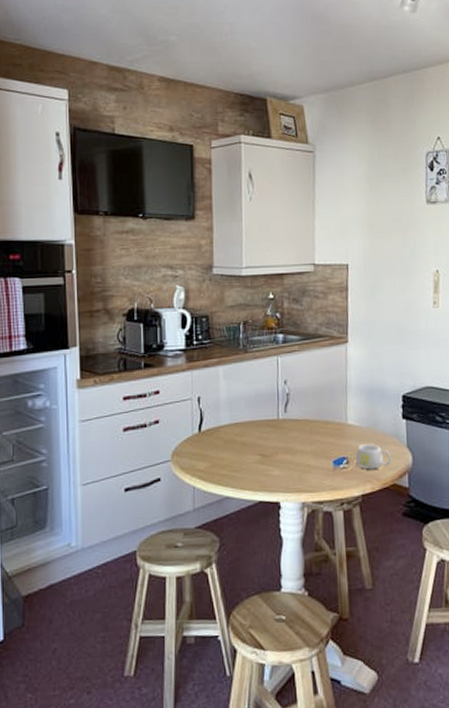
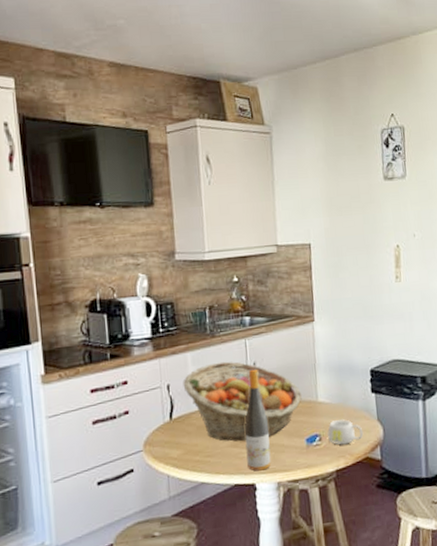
fruit basket: none [213,377,331,459] -> present [183,361,302,442]
wine bottle: none [272,387,297,490] -> present [244,369,272,472]

